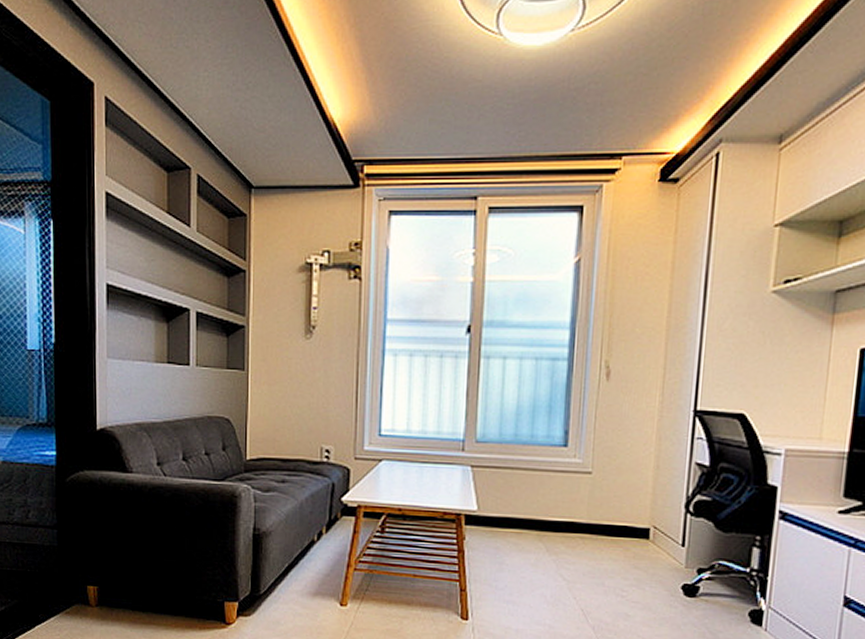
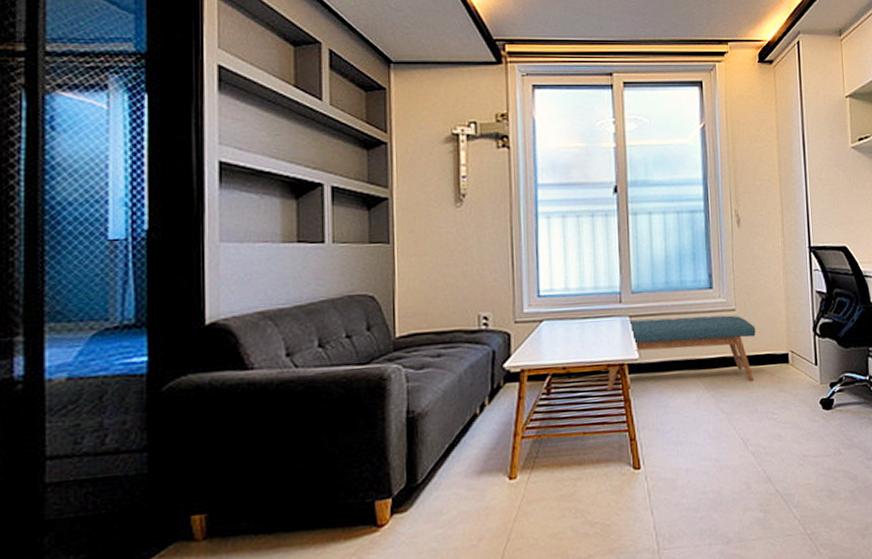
bench: none [441,471,614,553] -> present [607,315,756,390]

